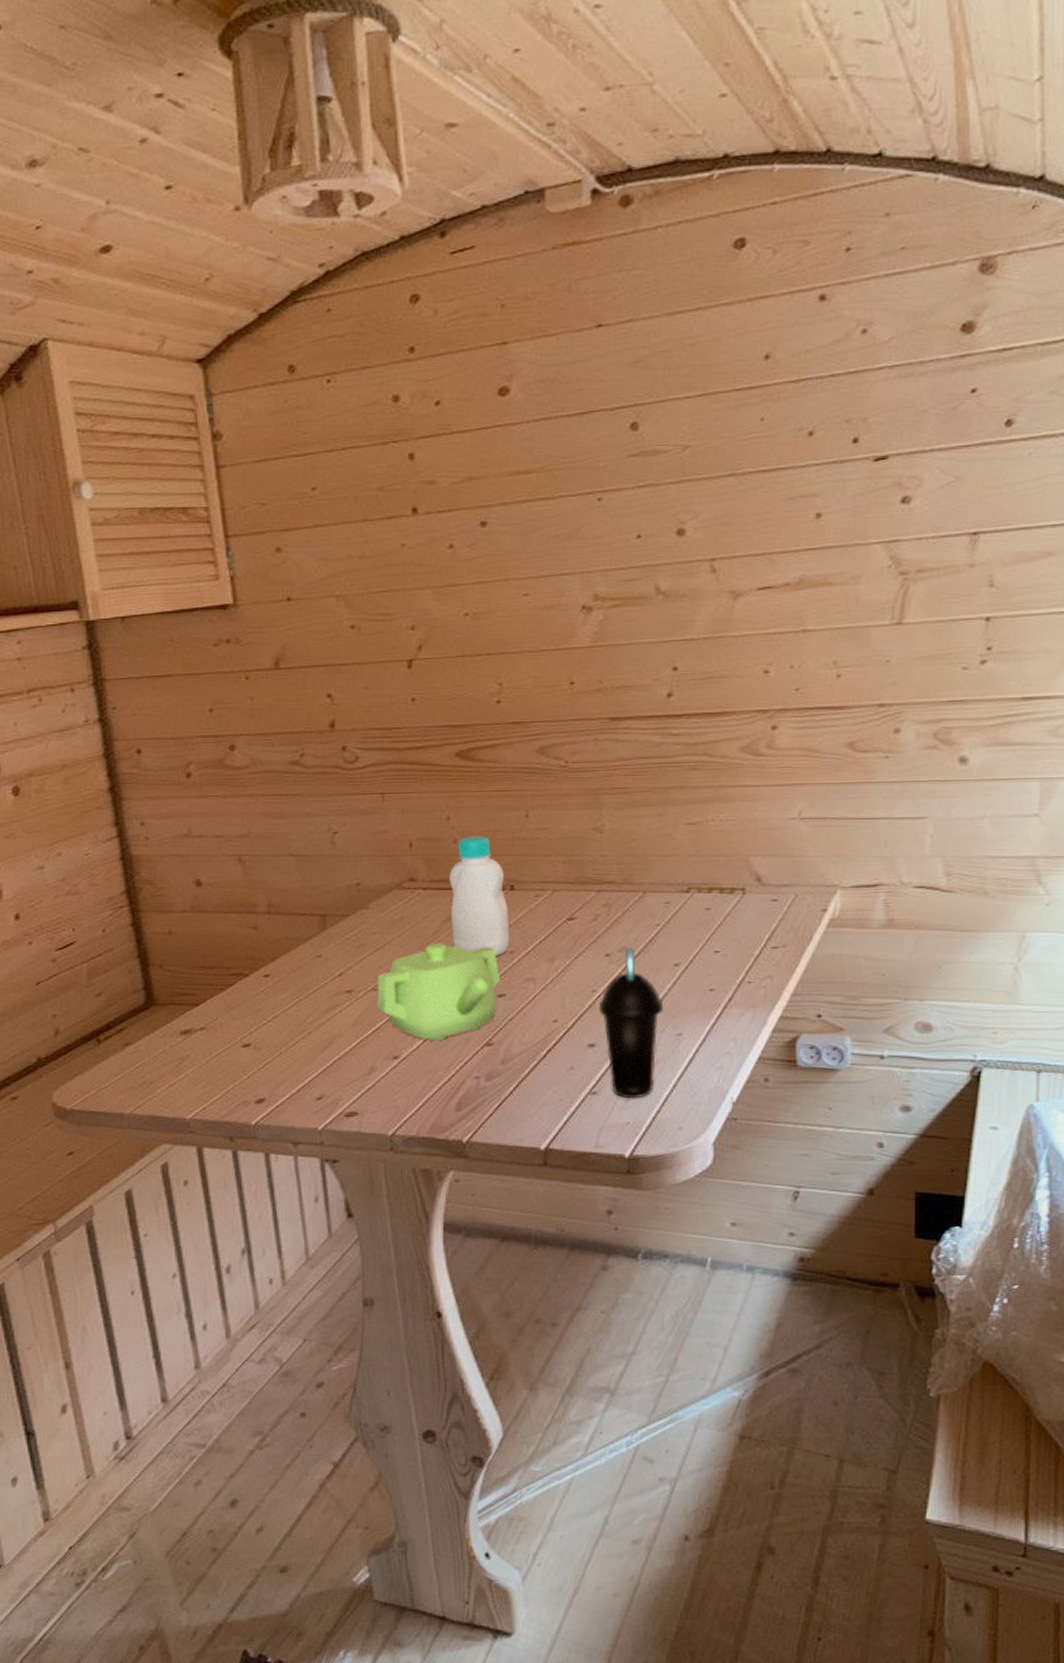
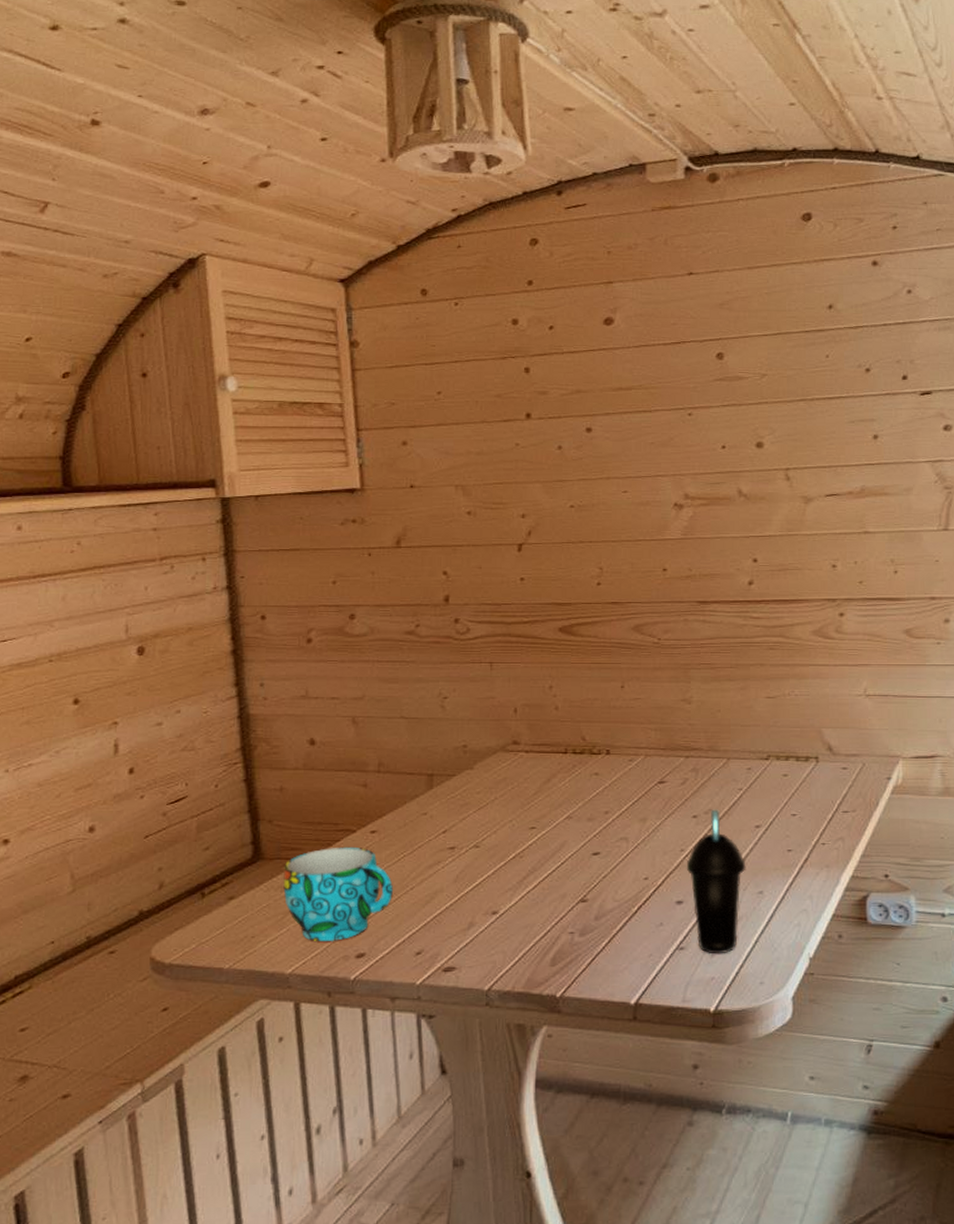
cup: none [178,991,290,1088] -> present [283,846,393,942]
teapot: present [377,943,501,1042] -> none [478,803,596,897]
bottle: present [449,836,510,956] -> none [550,704,605,816]

